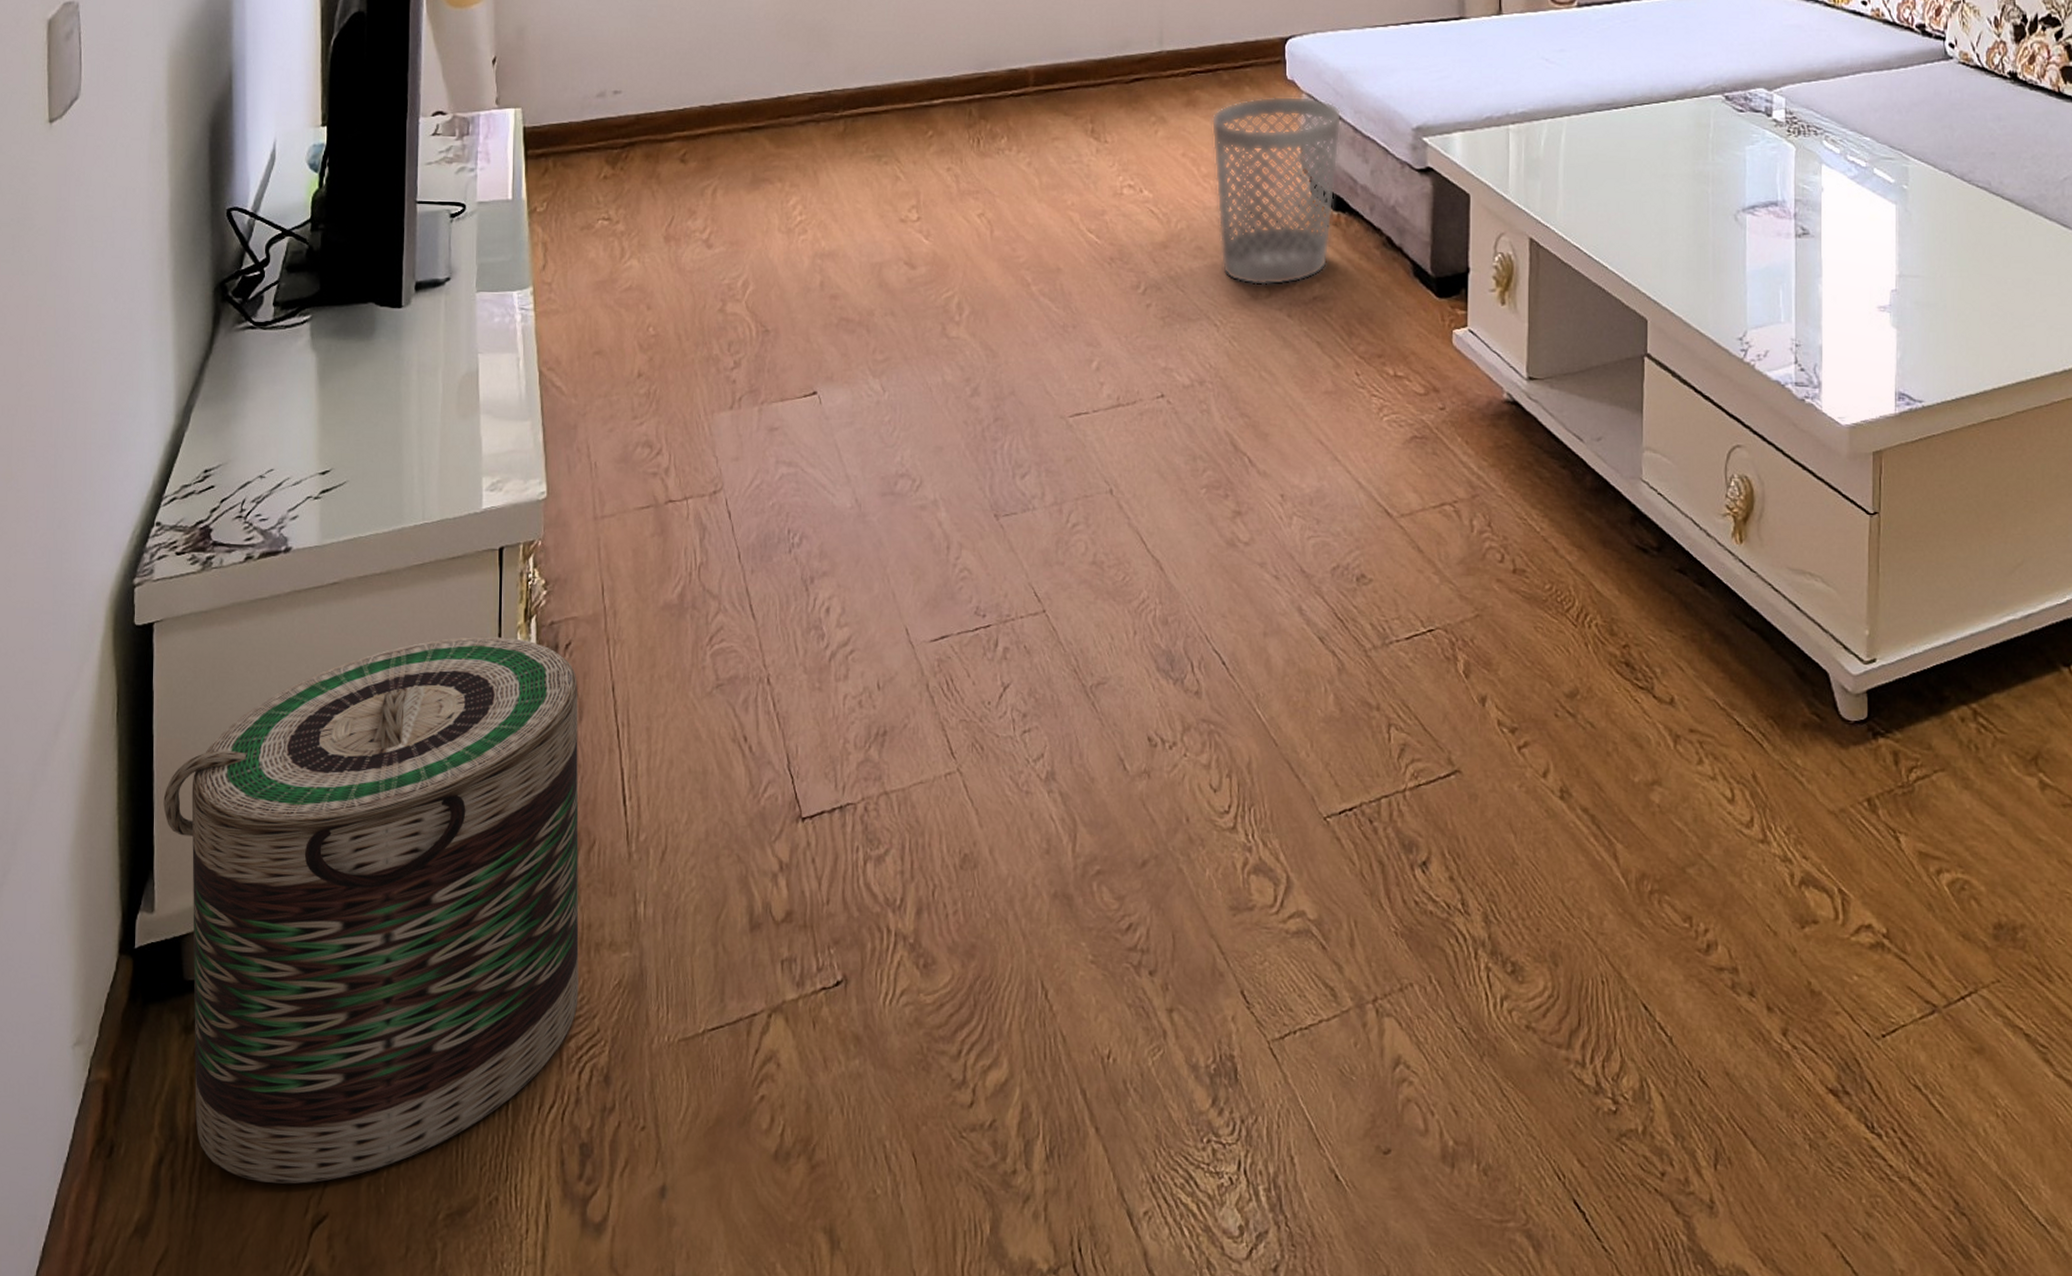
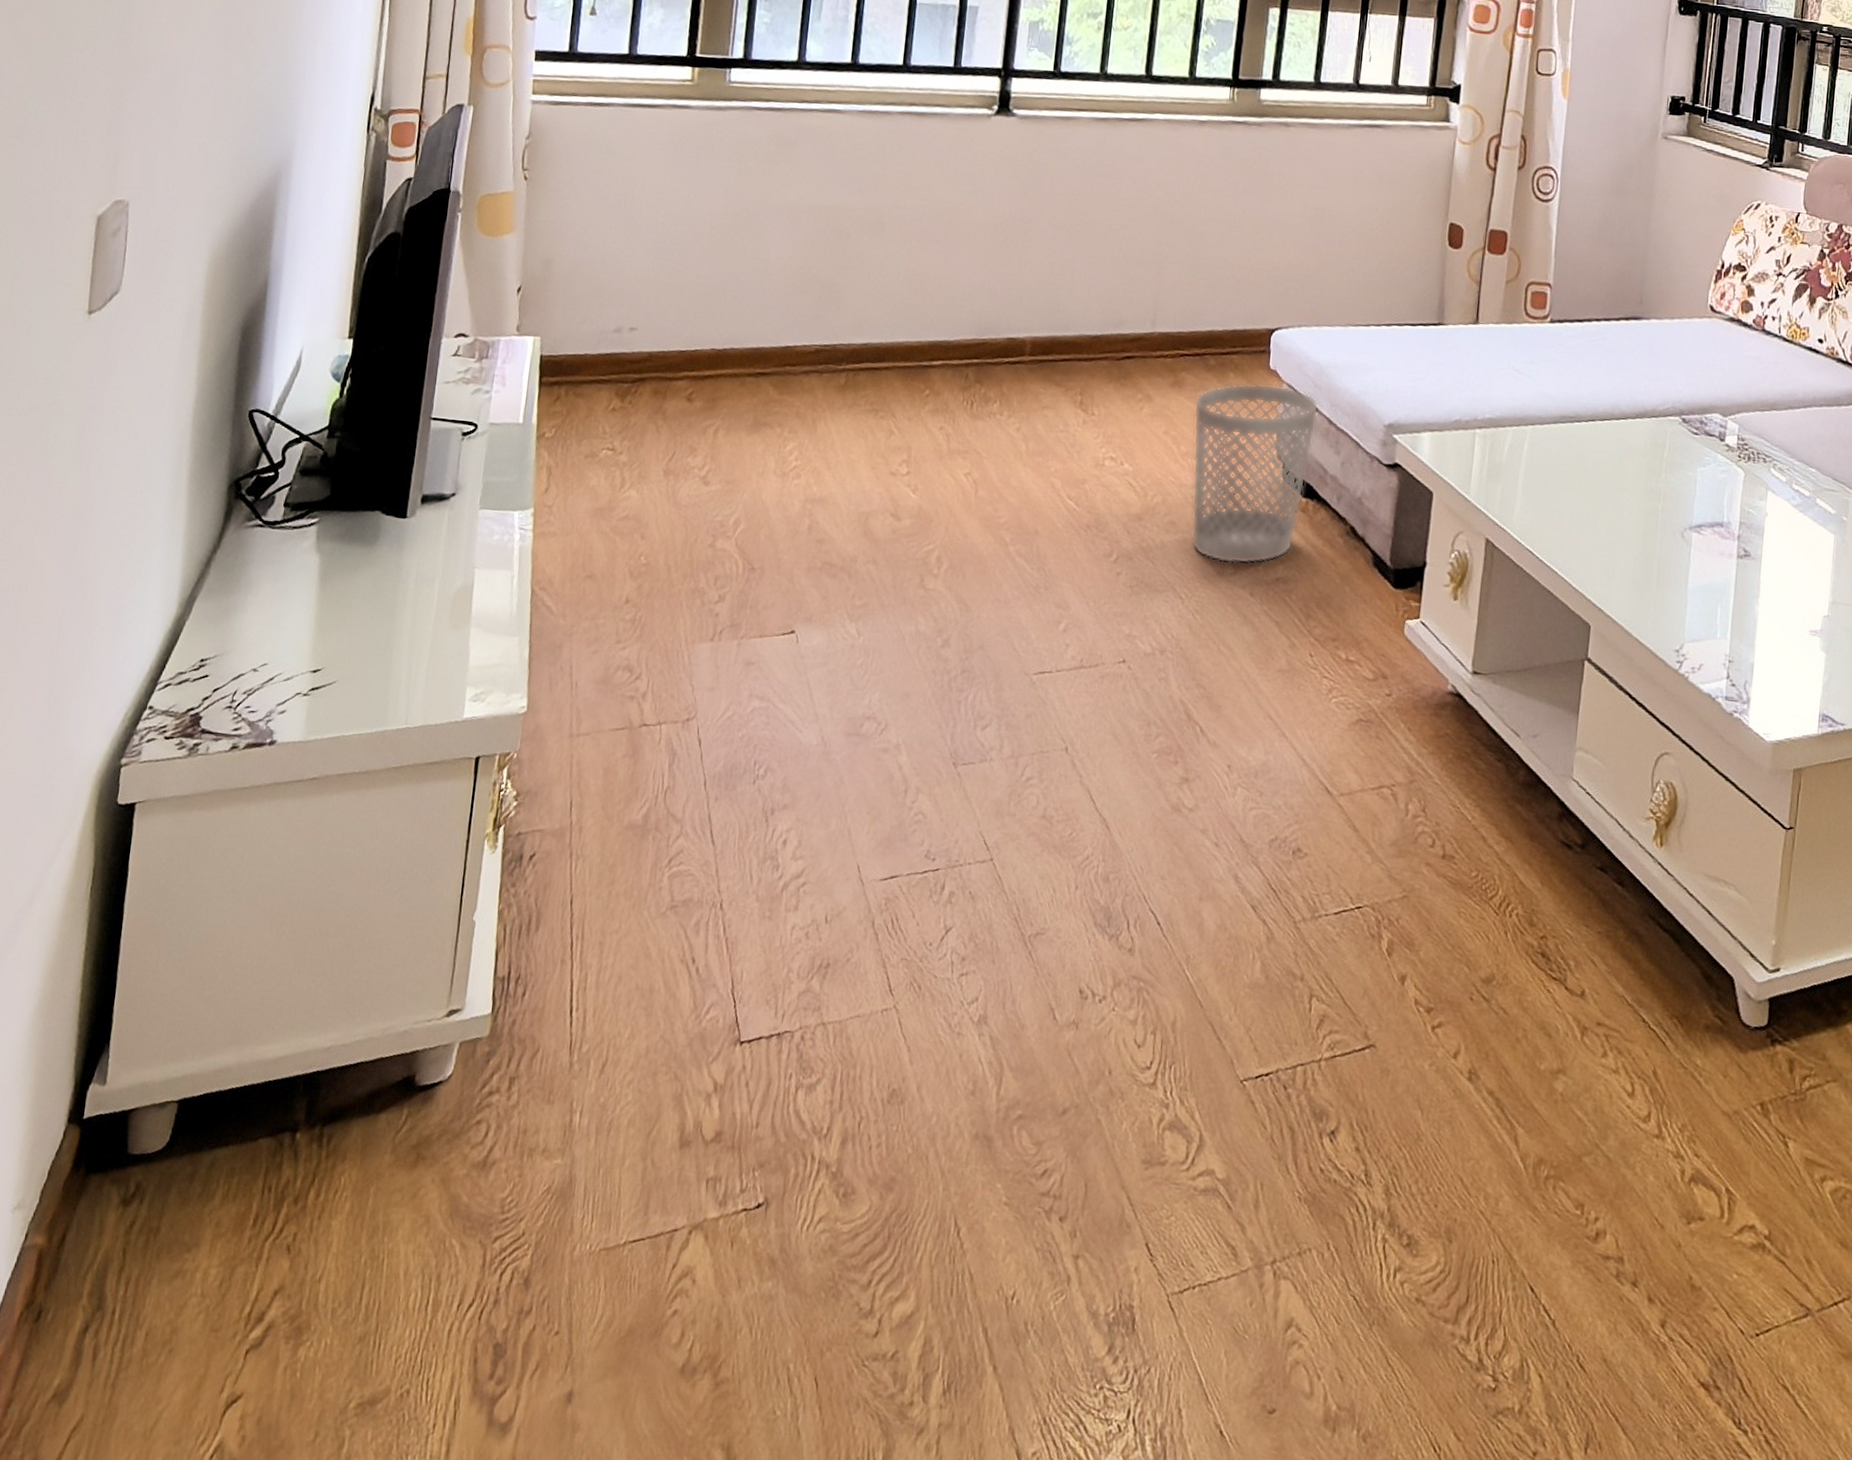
basket: present [163,636,579,1184] -> none [124,840,538,1363]

